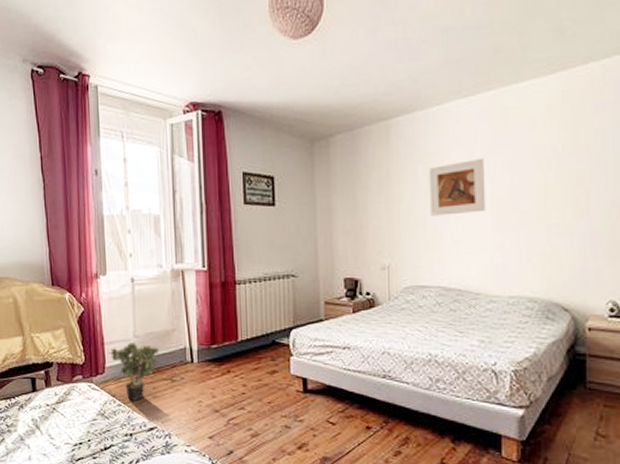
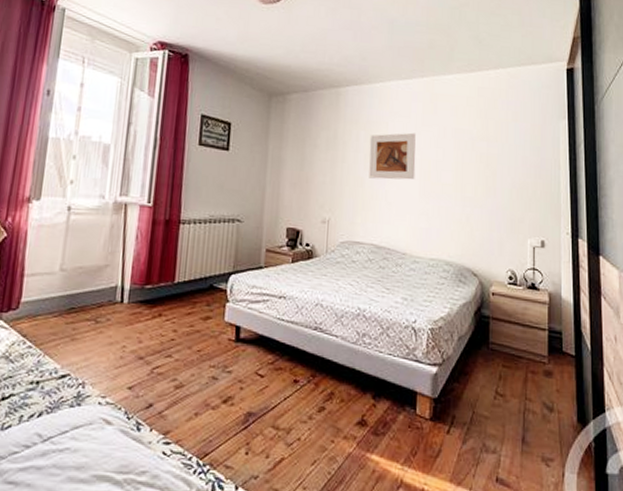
potted plant: present [108,341,159,401] -> none [26,275,86,343]

